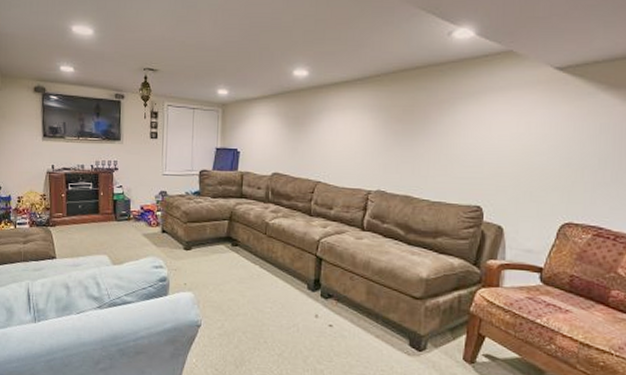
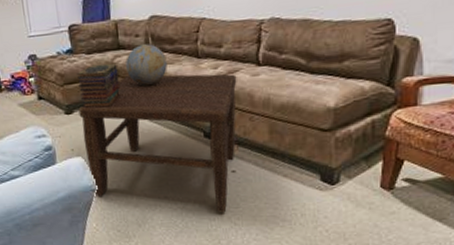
coffee table: none [196,223,343,365] -> present [78,74,237,213]
book stack: none [200,208,239,250] -> present [77,63,120,109]
decorative globe: none [245,197,282,235] -> present [125,44,167,86]

